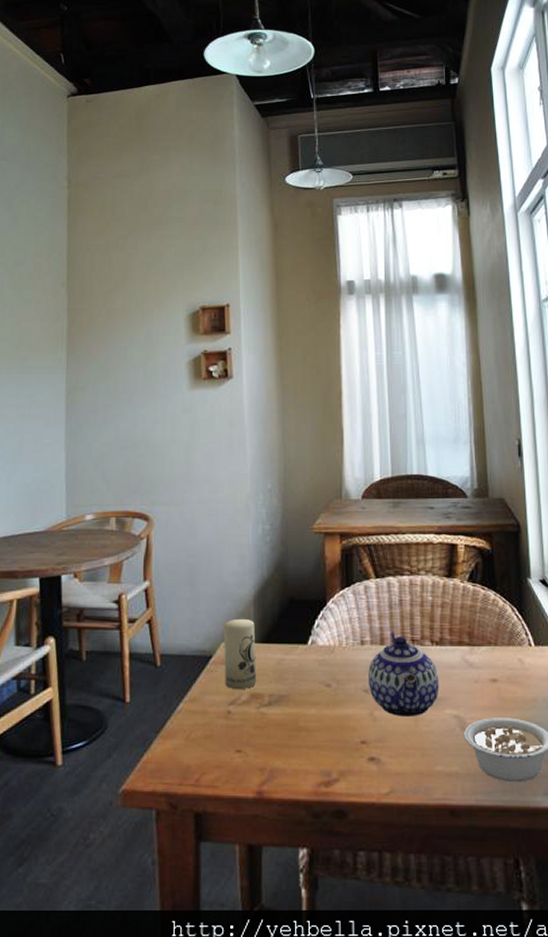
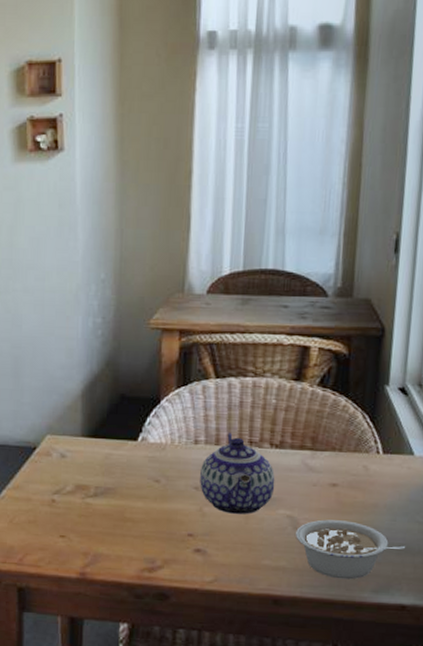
candle: present [223,618,257,690] -> none [48,412,83,481]

